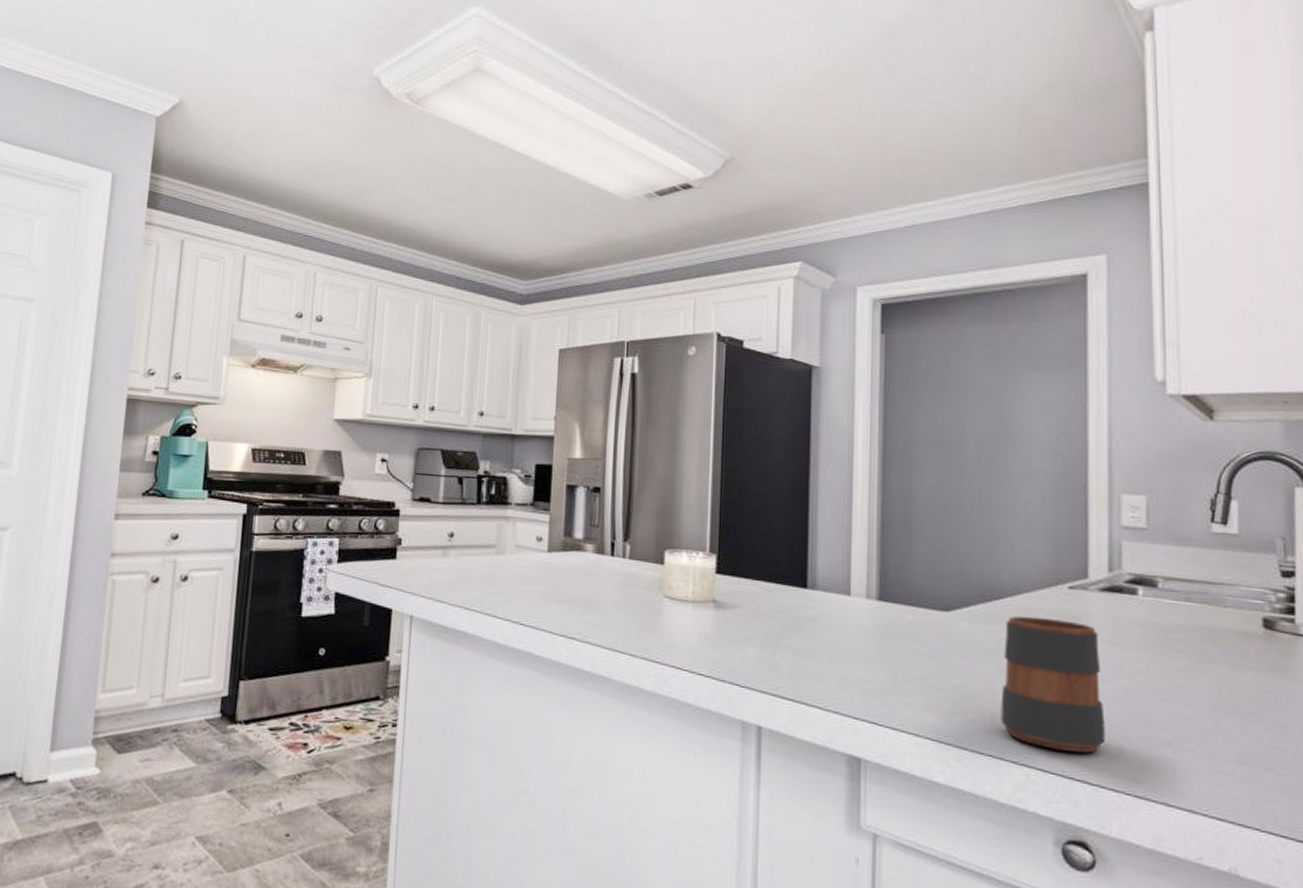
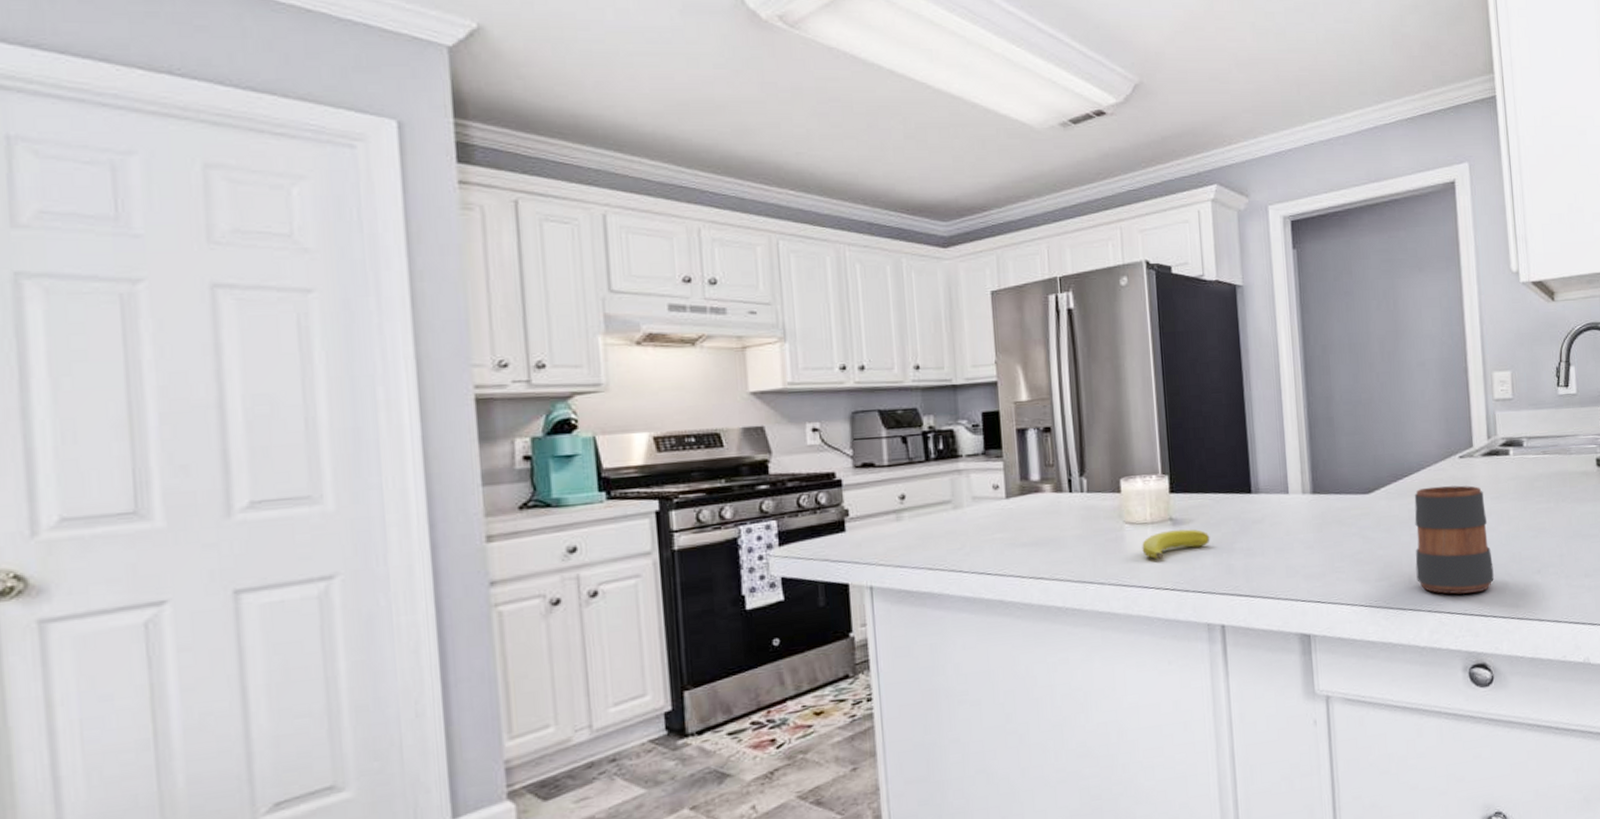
banana: none [679,613,755,642] -> present [1142,529,1210,559]

